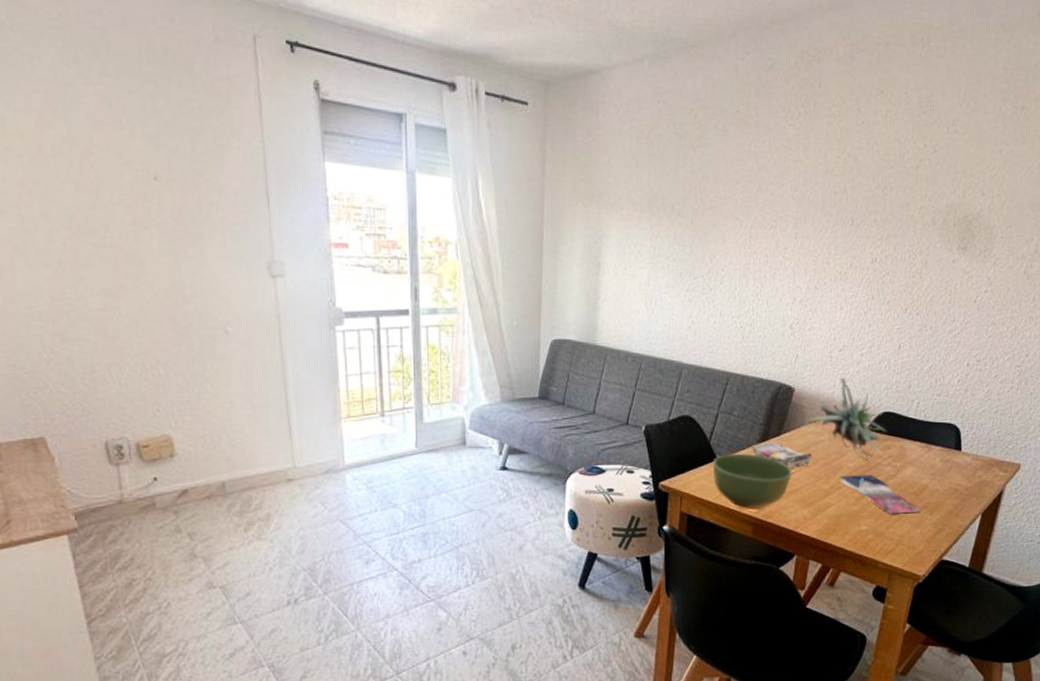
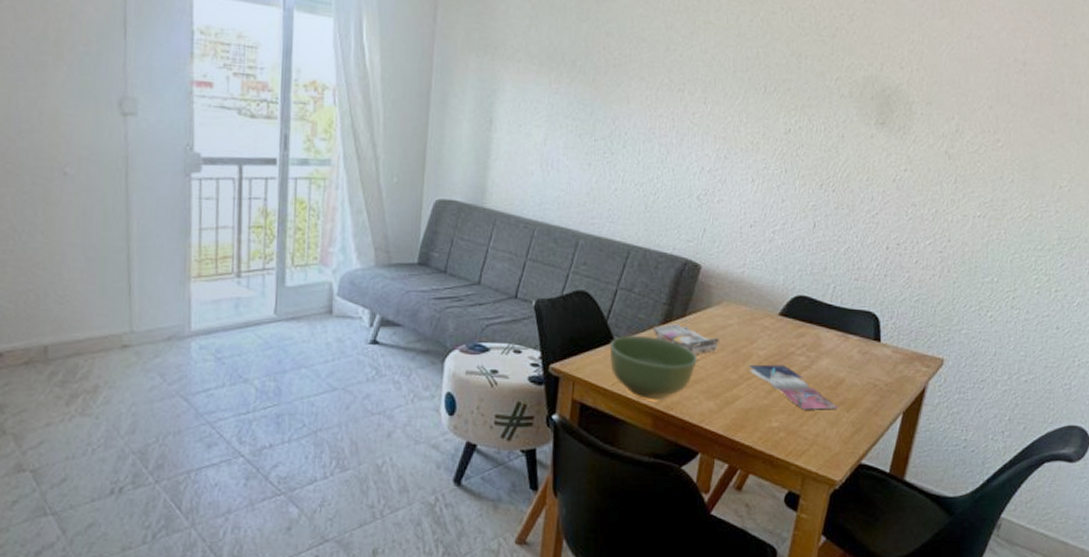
plant: present [805,377,887,461] -> none [713,255,800,349]

